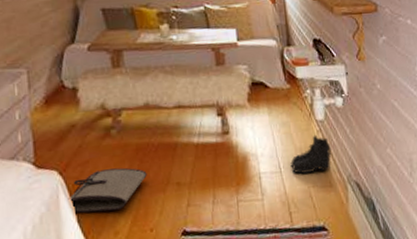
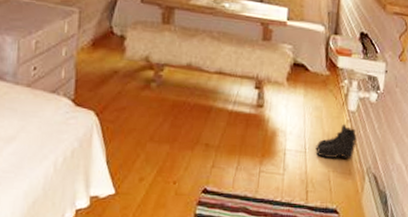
tool roll: present [68,167,147,214] -> none [101,118,179,158]

